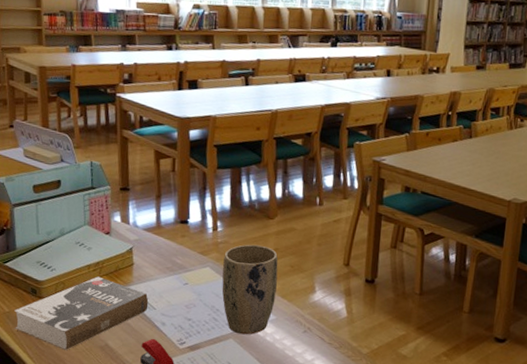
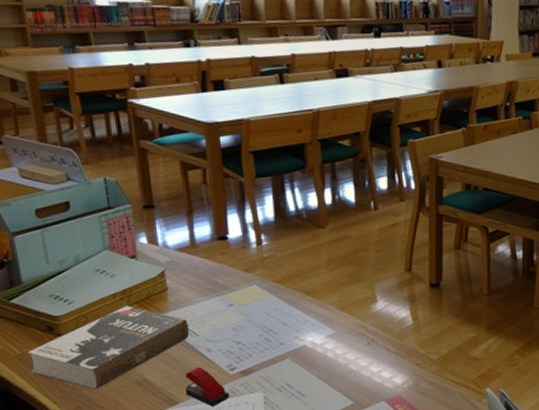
plant pot: present [222,244,278,335] -> none [272,256,334,353]

